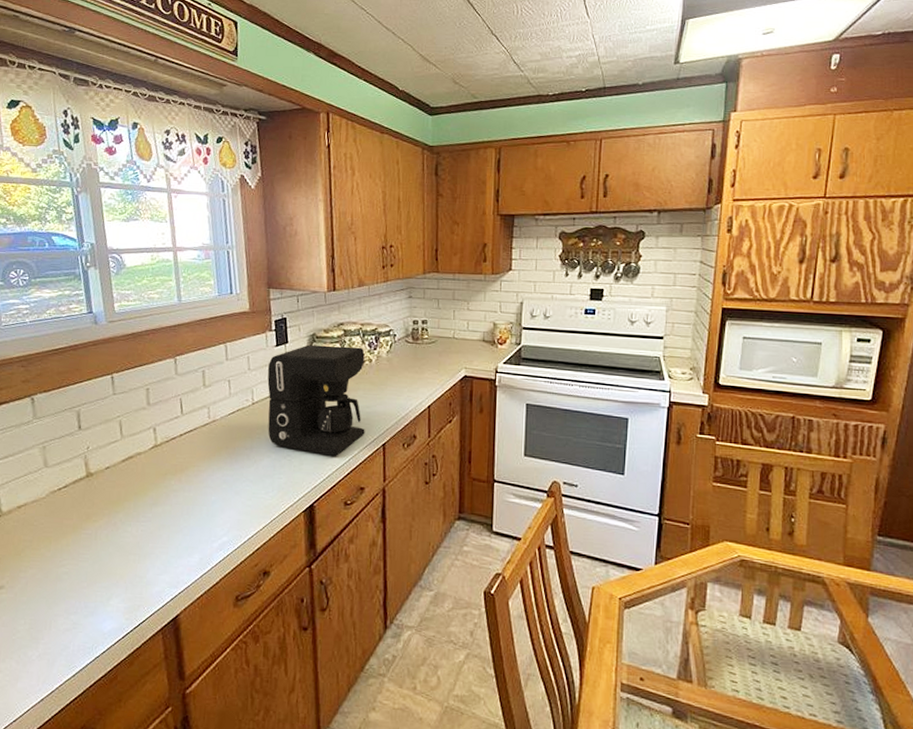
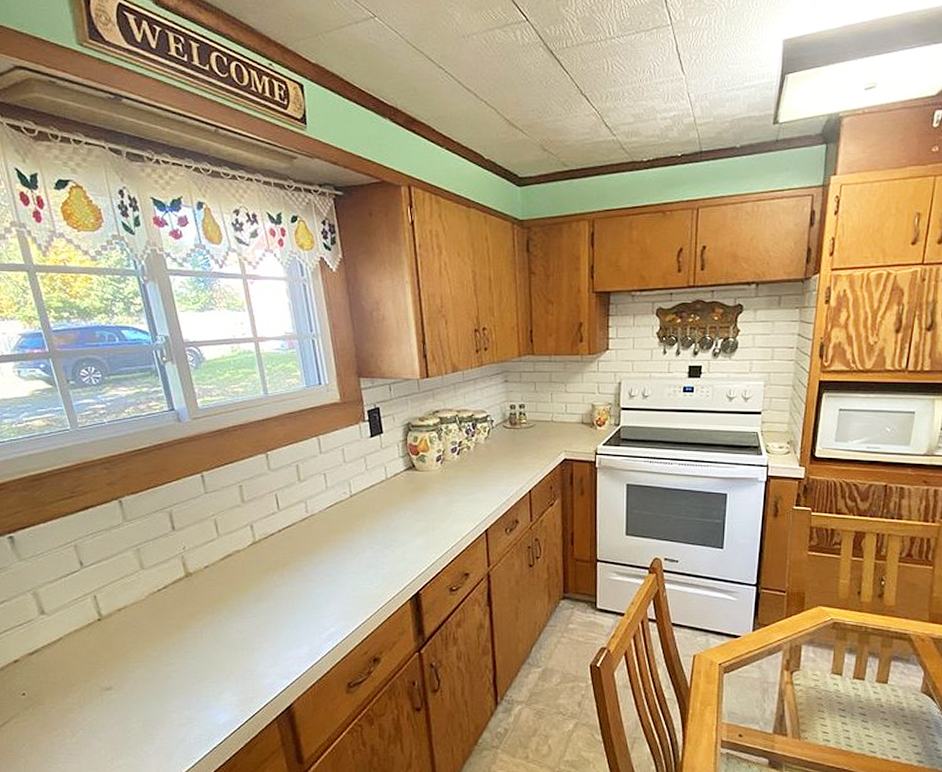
coffee maker: present [267,344,365,456] -> none [364,434,467,544]

